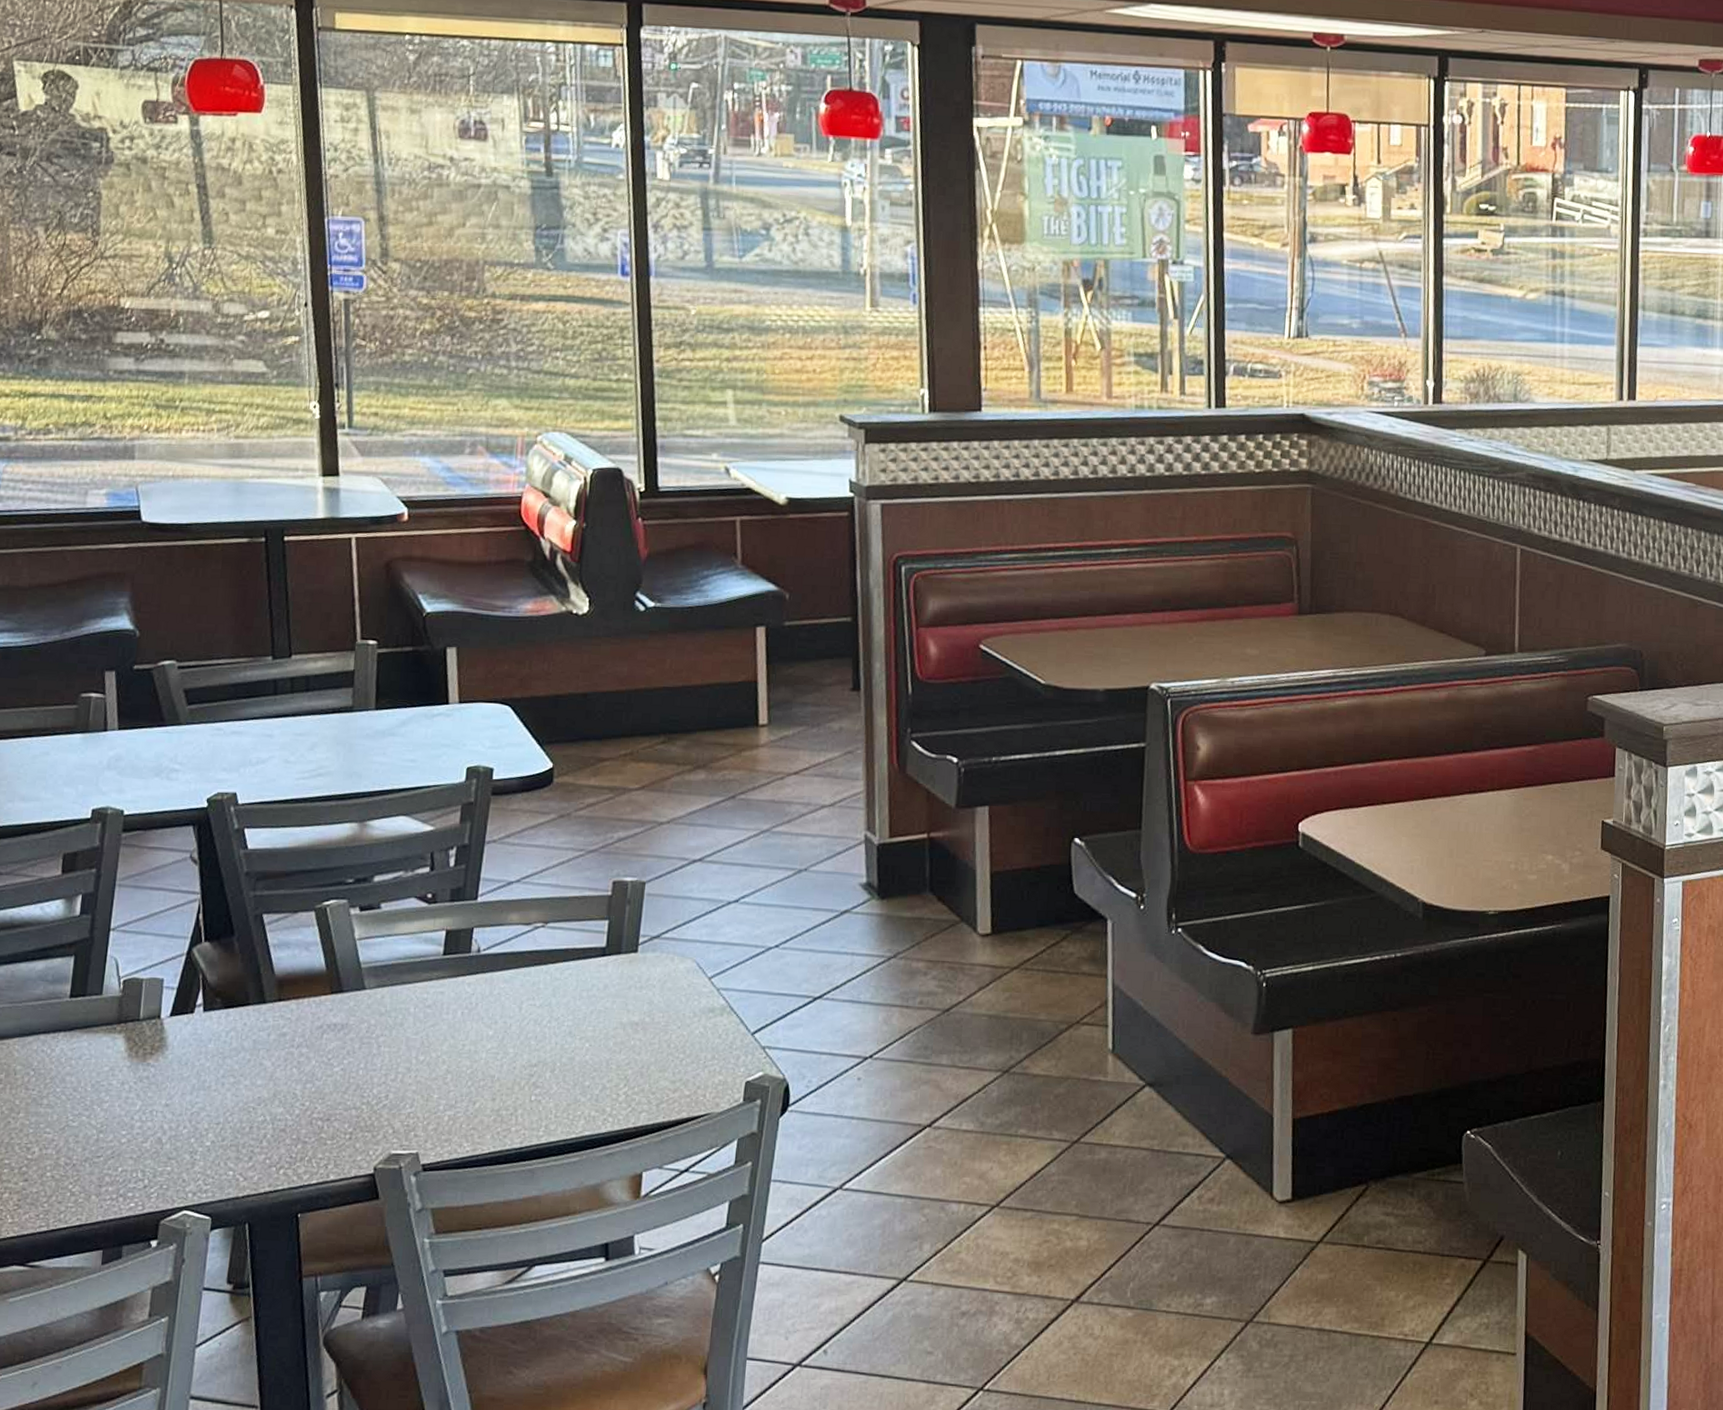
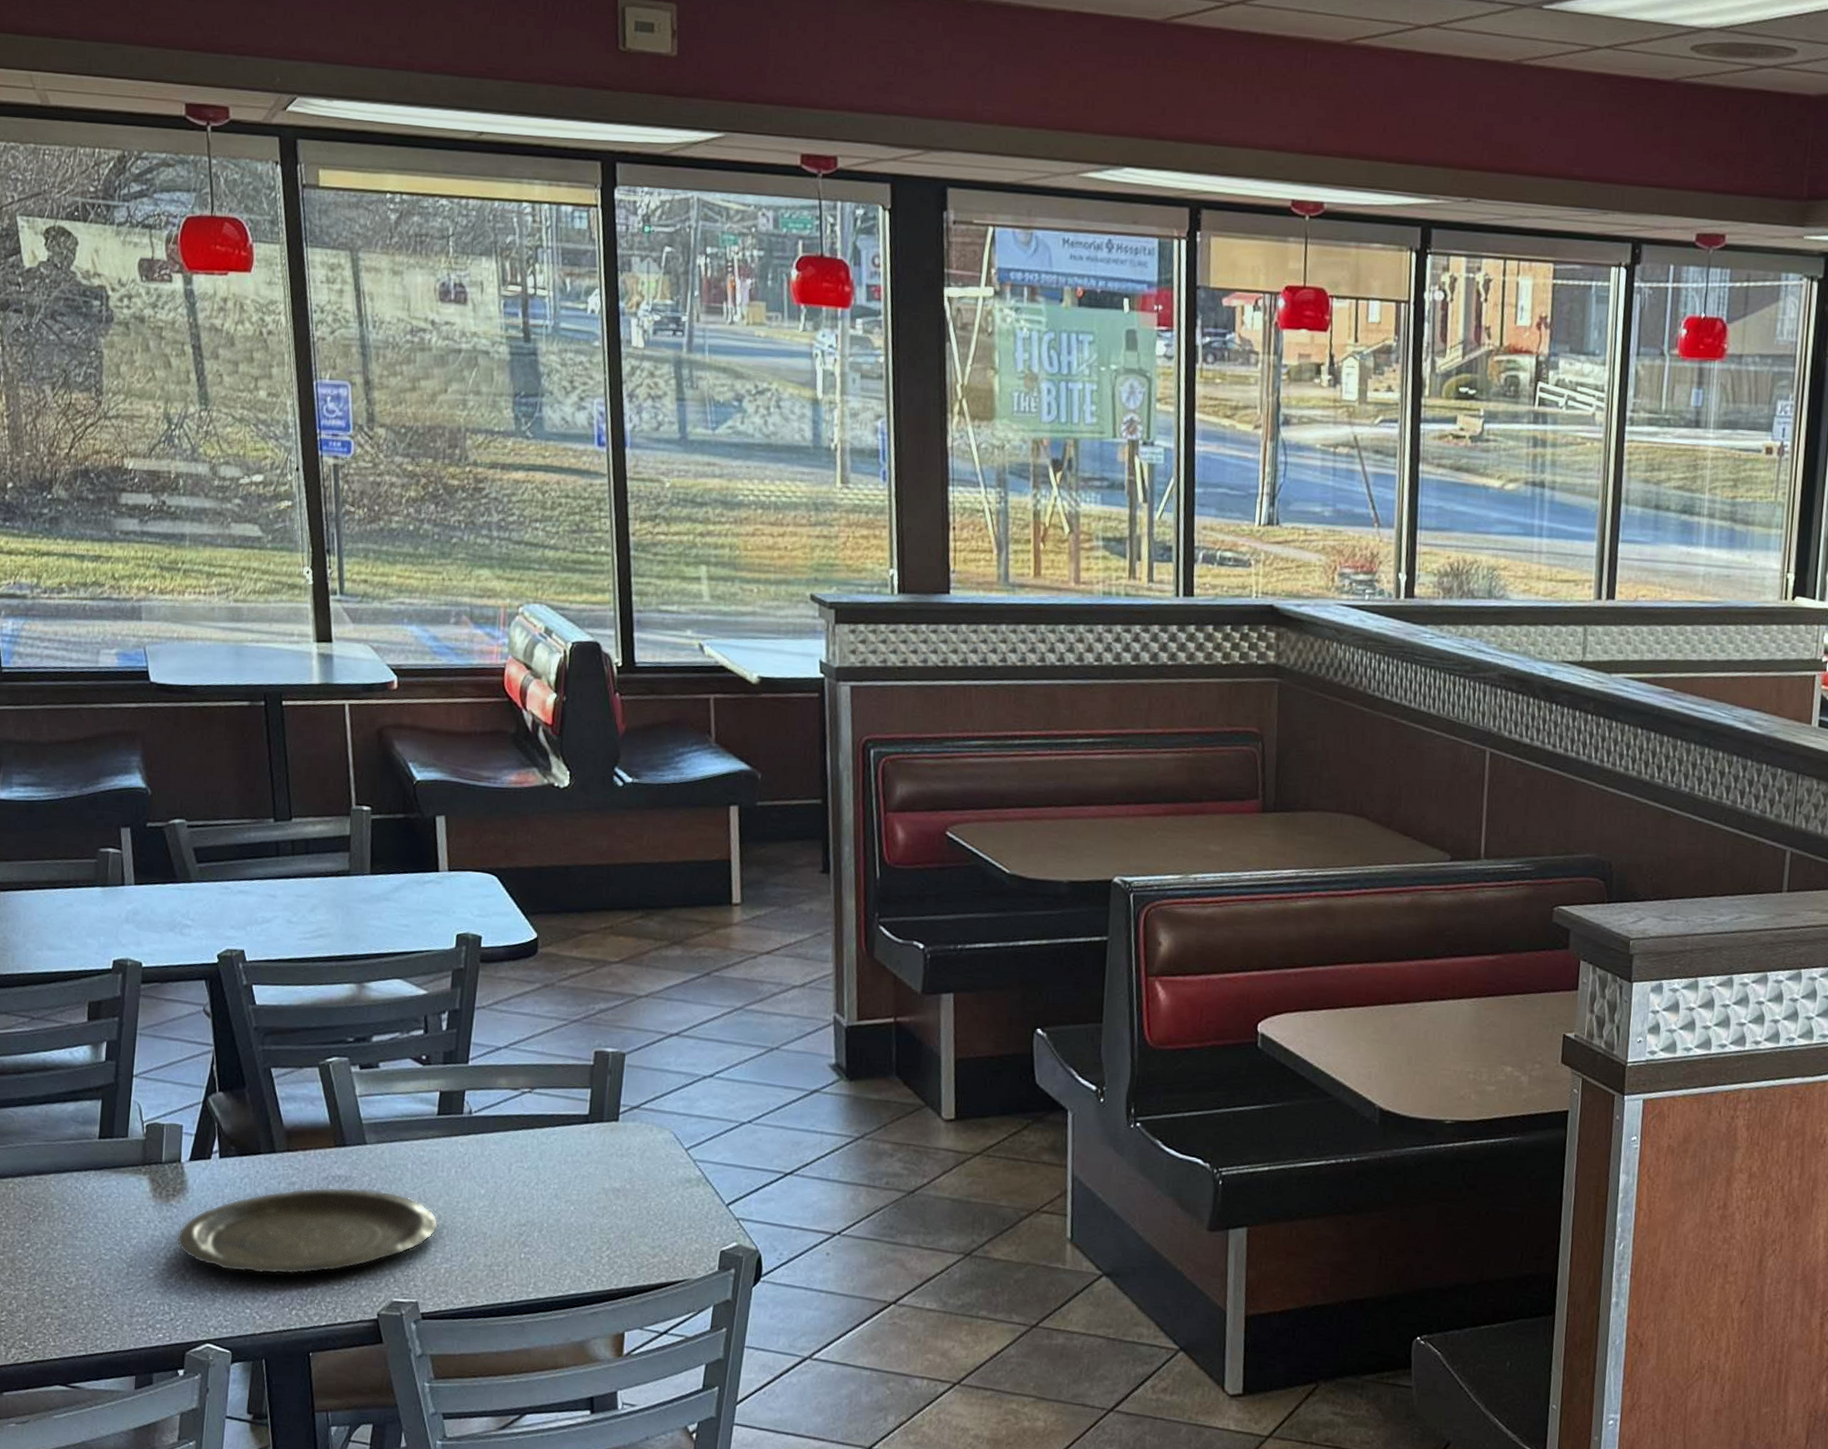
plate: none [152,1035,443,1133] -> present [176,1187,439,1275]

